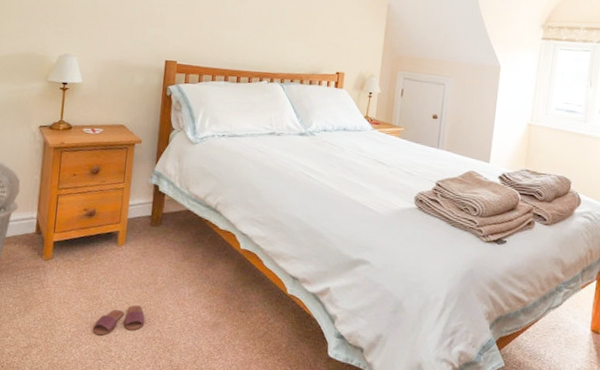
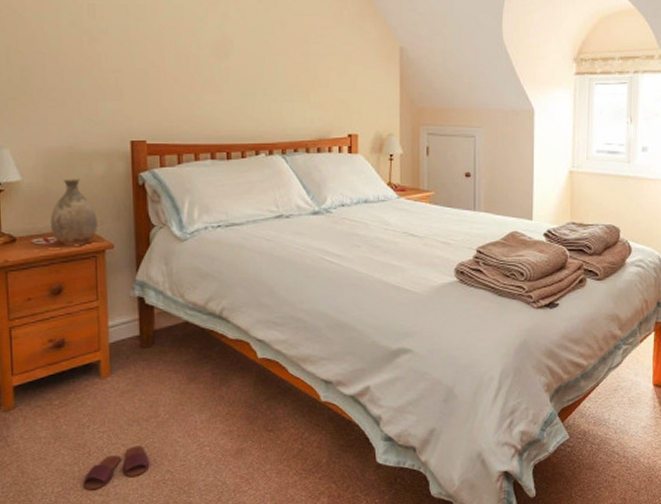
vase: none [98,84,133,138] -> present [51,178,98,246]

